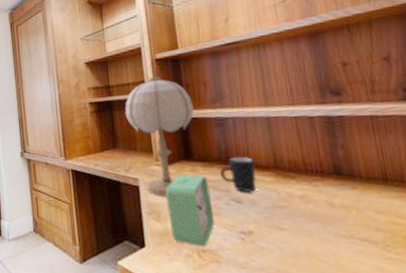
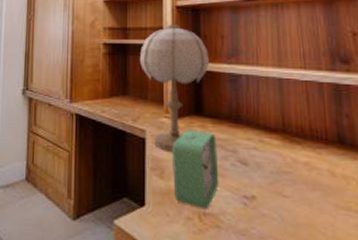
mug: present [220,156,257,192] -> none [229,116,264,154]

